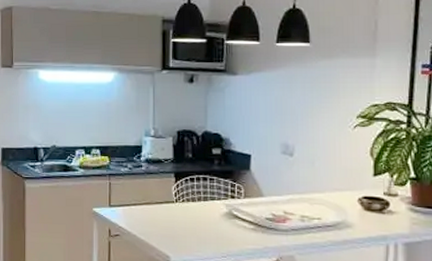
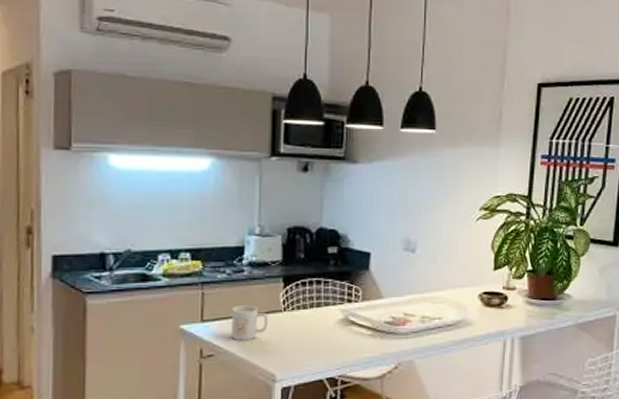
mug: none [133,195,162,225] -> present [231,305,268,341]

